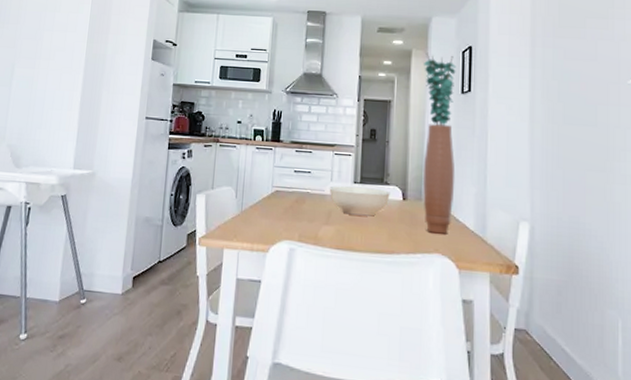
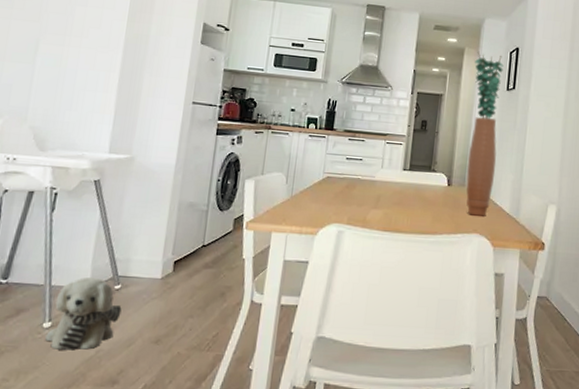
plush toy: none [22,291,87,364] -> present [45,277,122,351]
bowl: present [329,186,390,217] -> none [379,172,437,201]

